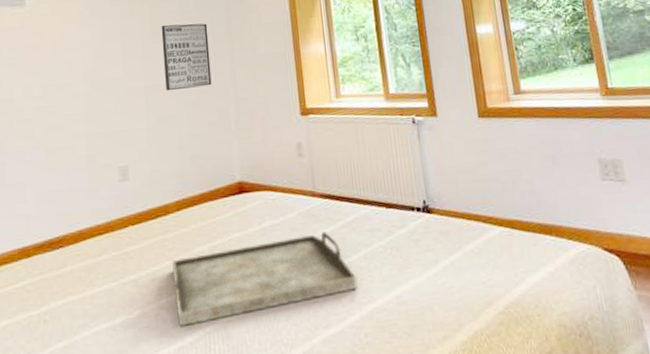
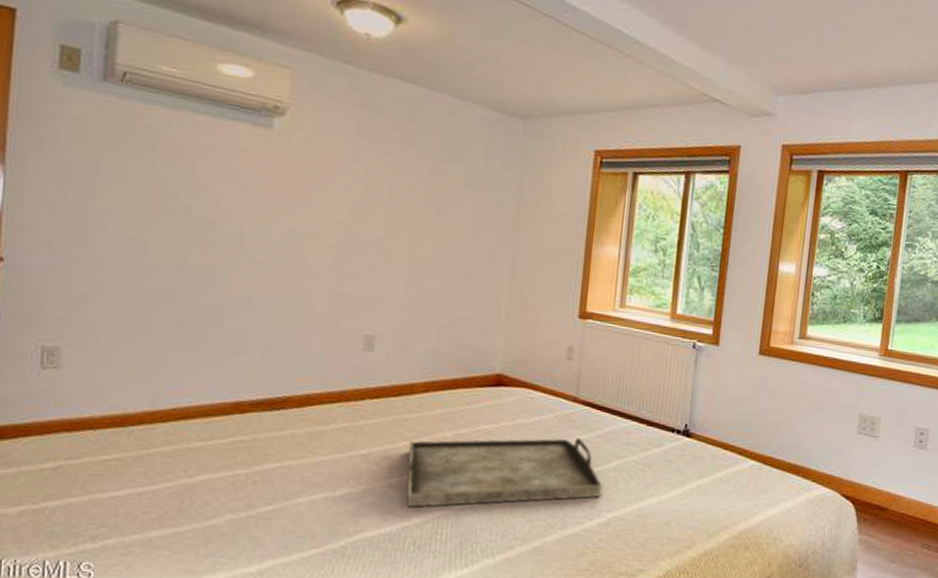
wall art: present [161,23,212,91] -> none [433,188,494,268]

